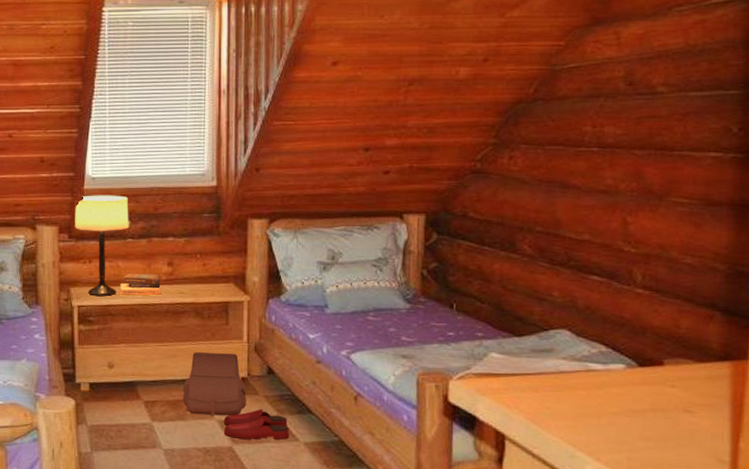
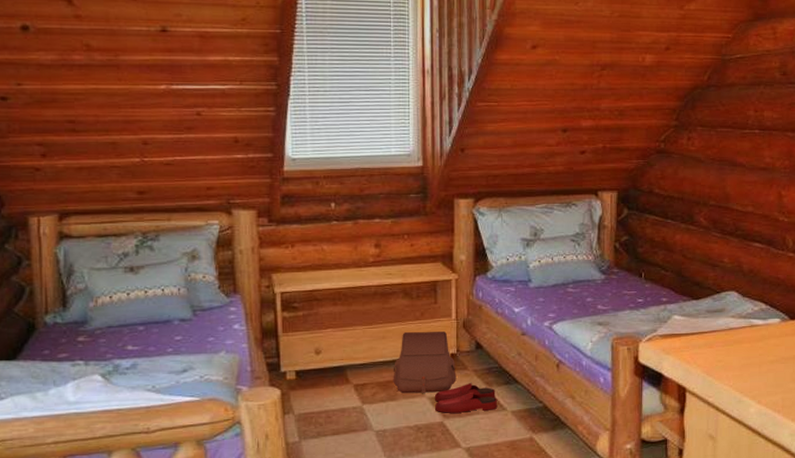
table lamp: present [75,195,129,296] -> none [274,176,333,281]
books: present [120,273,161,296] -> none [326,256,368,279]

